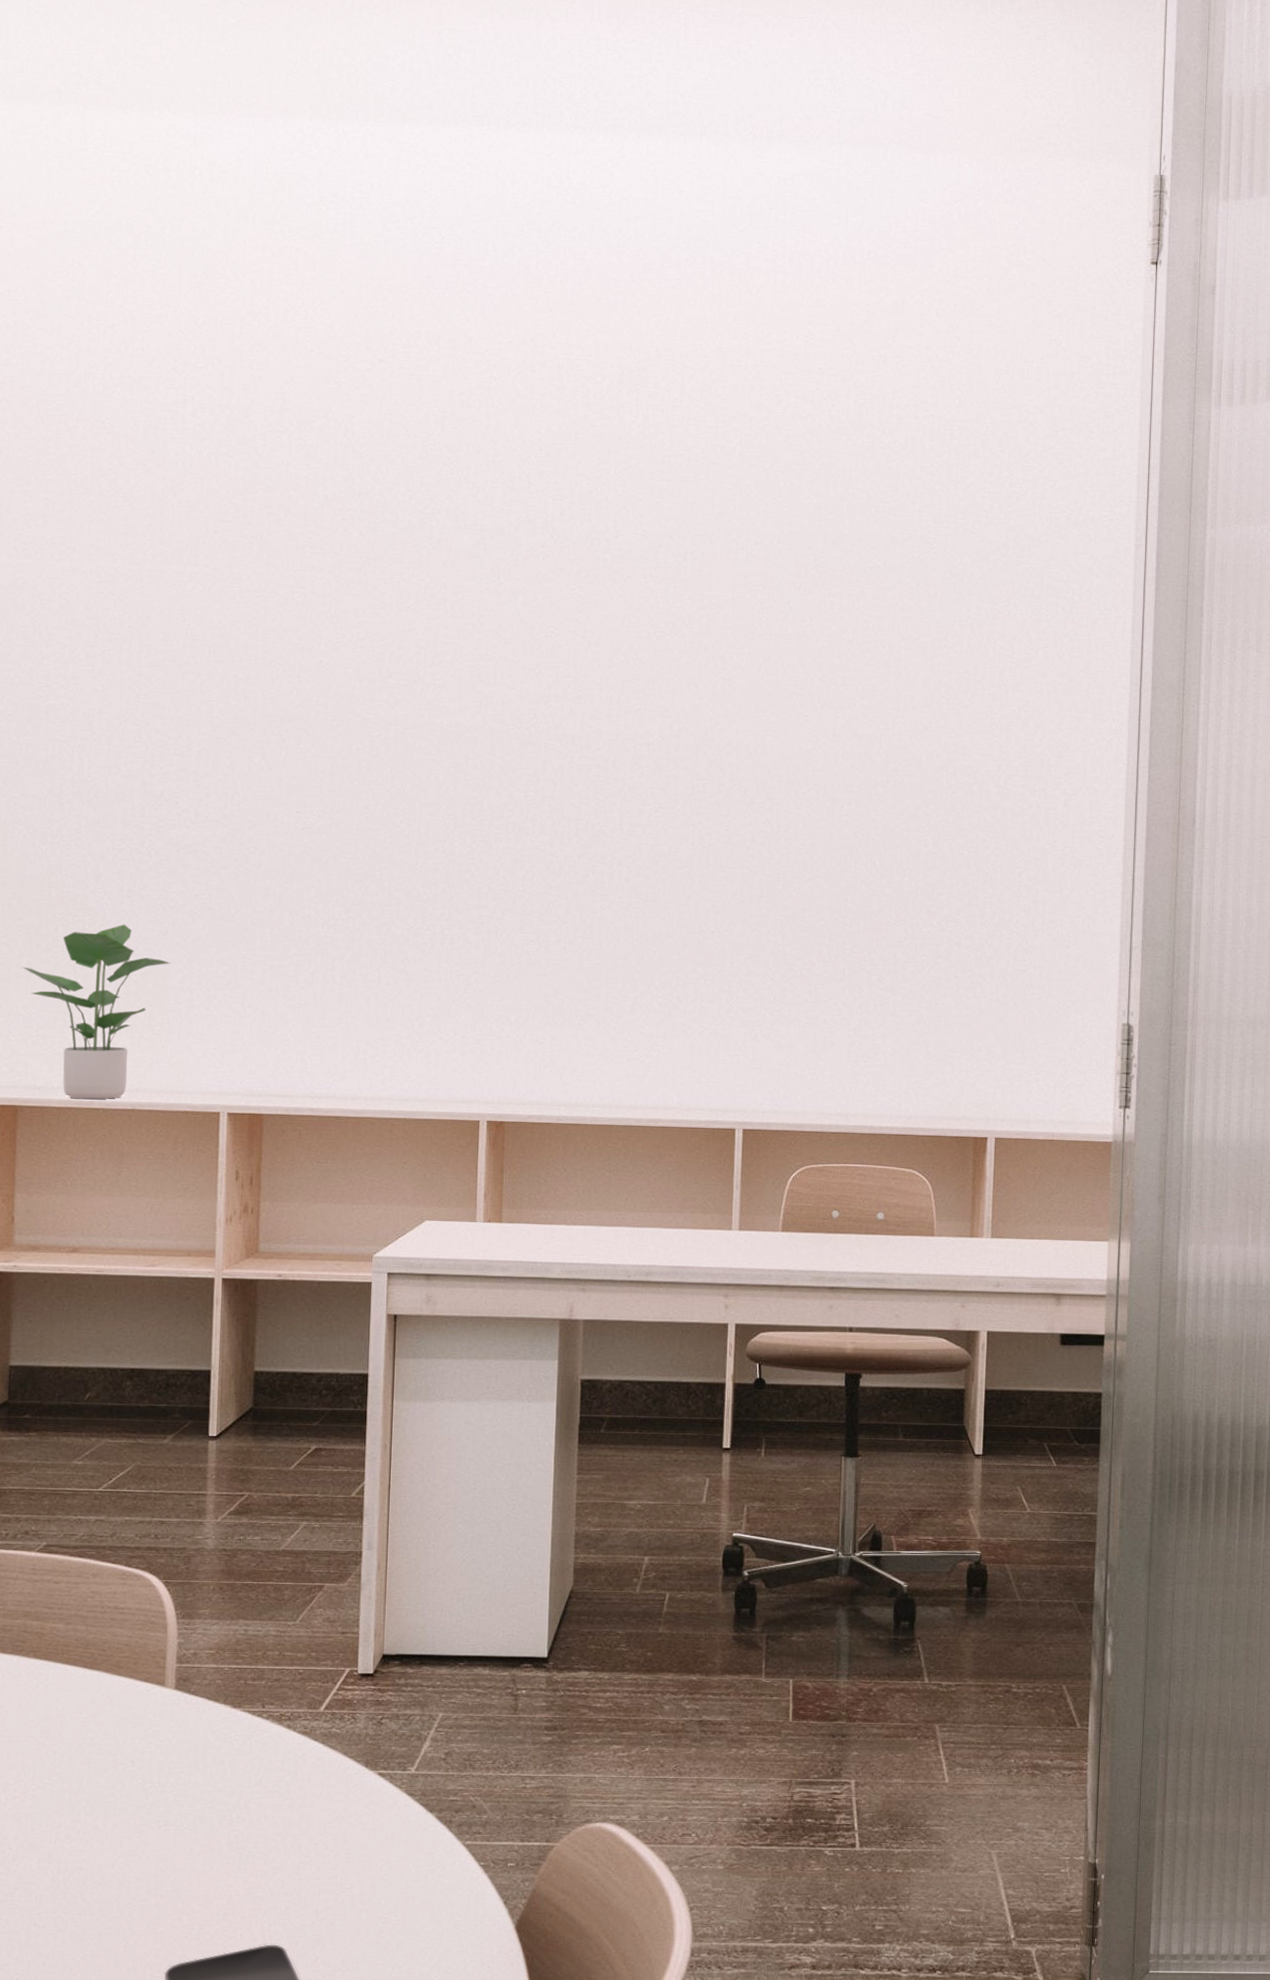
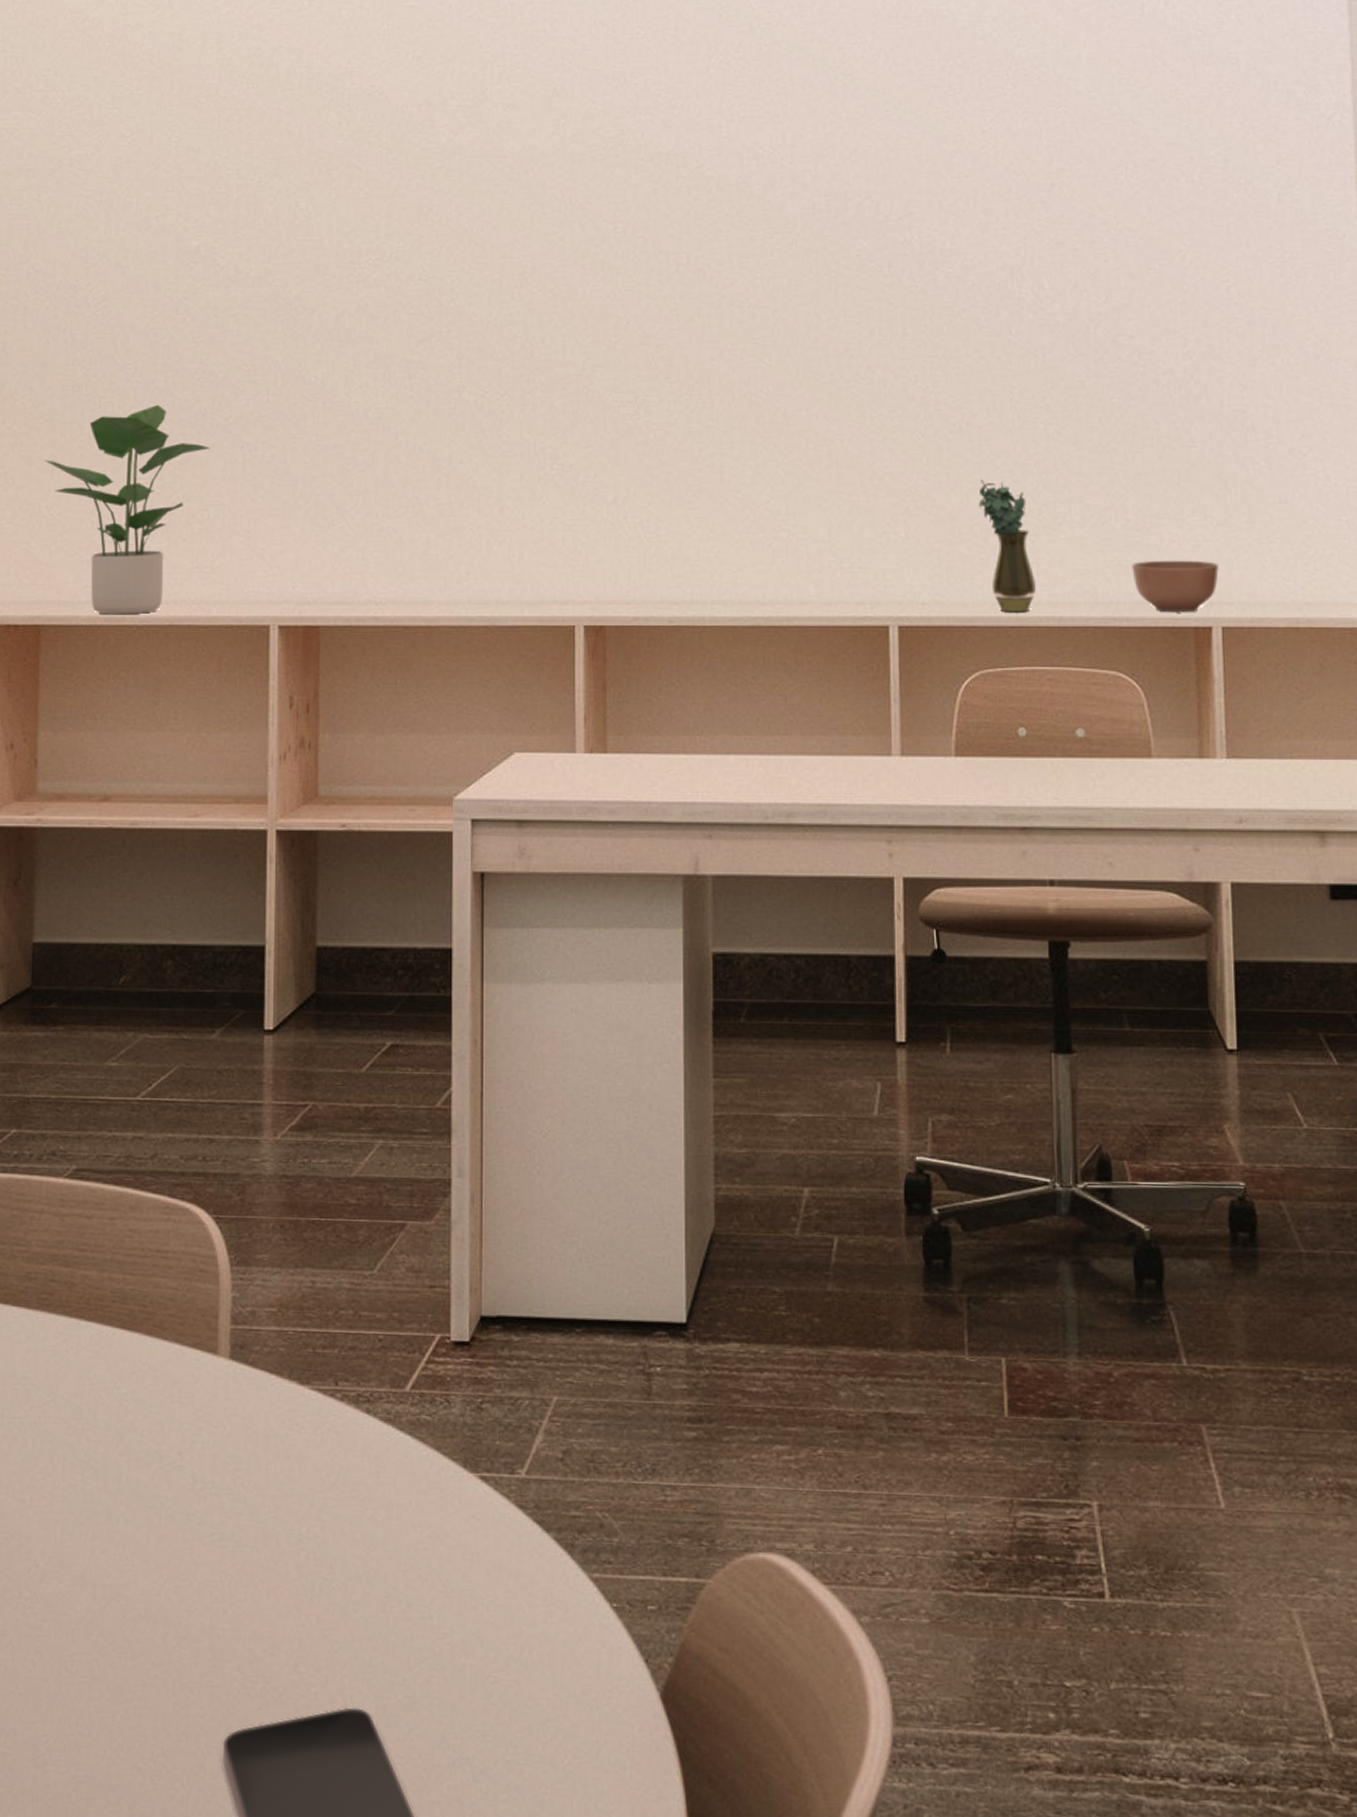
vase: none [812,1015,853,1121] -> present [978,479,1036,611]
bowl: none [929,1084,996,1125] -> present [1132,560,1219,612]

